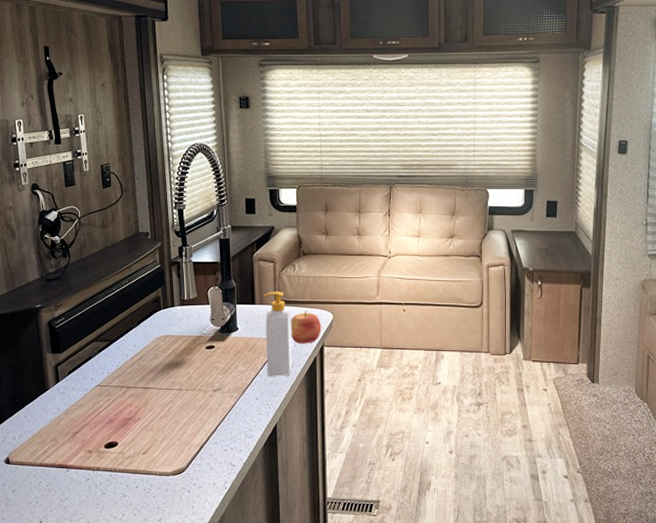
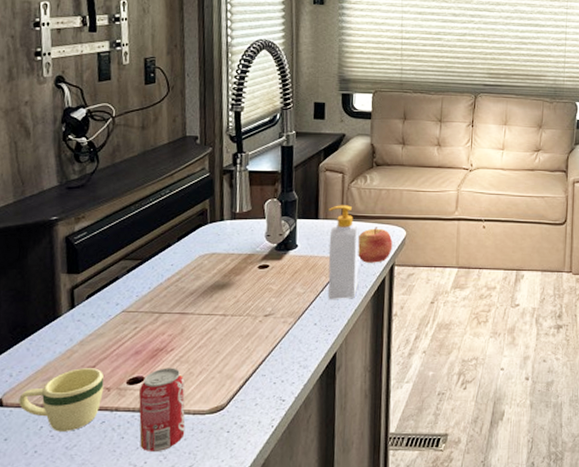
mug: none [22,433,86,486] -> present [19,368,104,432]
beverage can: none [114,434,154,506] -> present [138,368,185,451]

